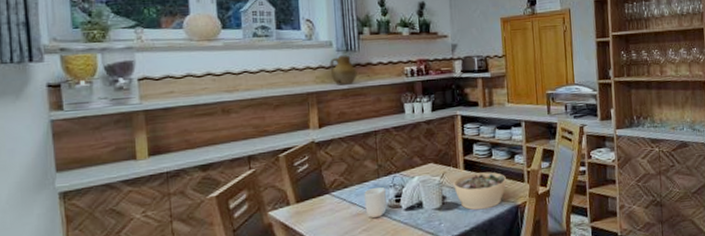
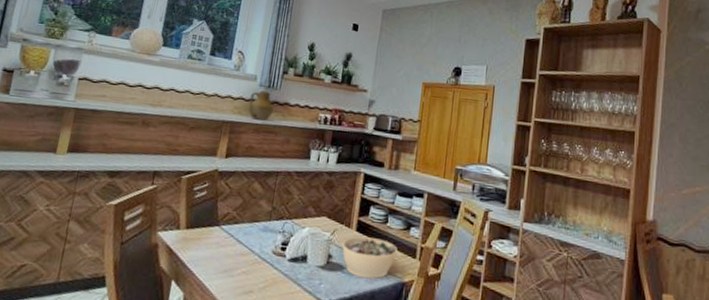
cup: present [364,187,387,218] -> none [249,230,274,263]

